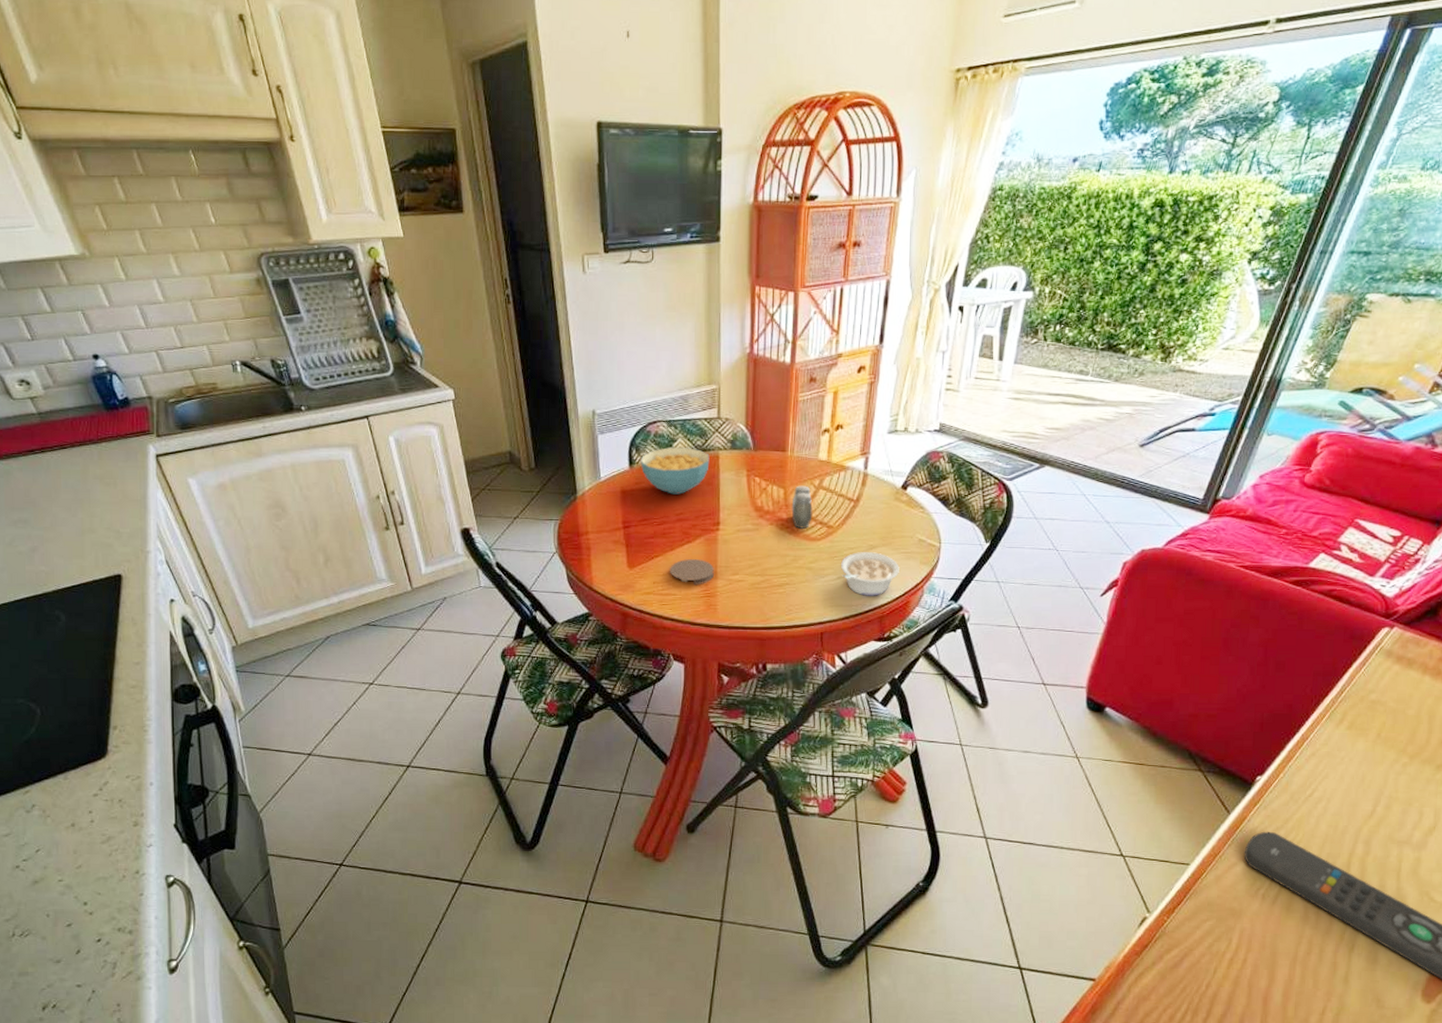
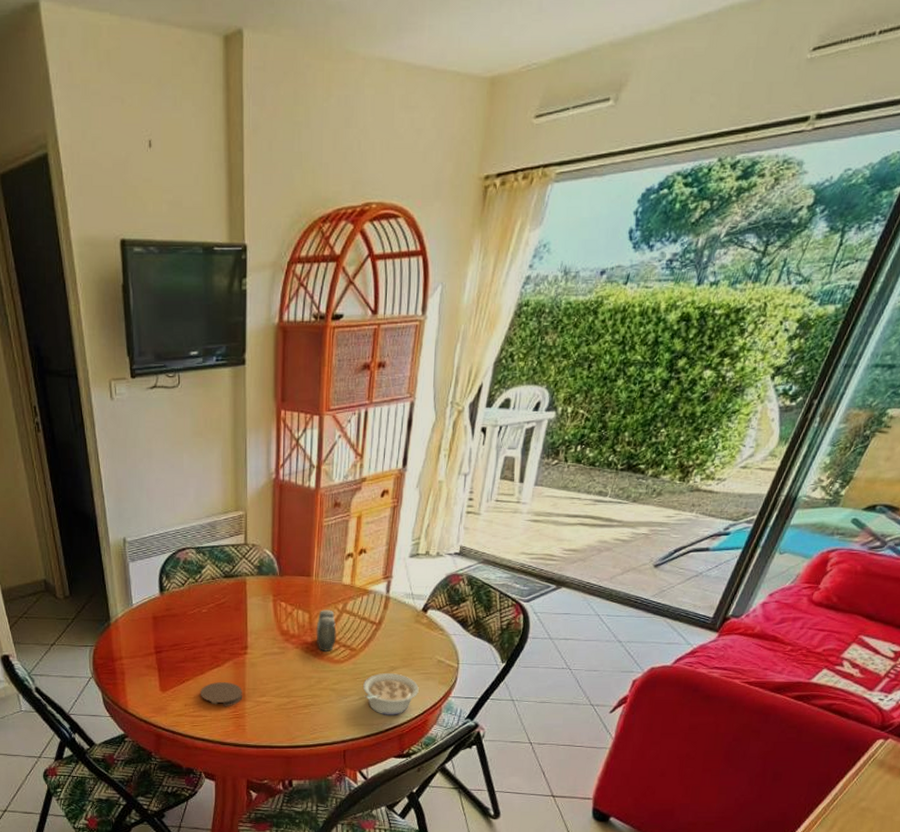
cereal bowl: present [640,447,710,495] -> none [170,574,237,620]

